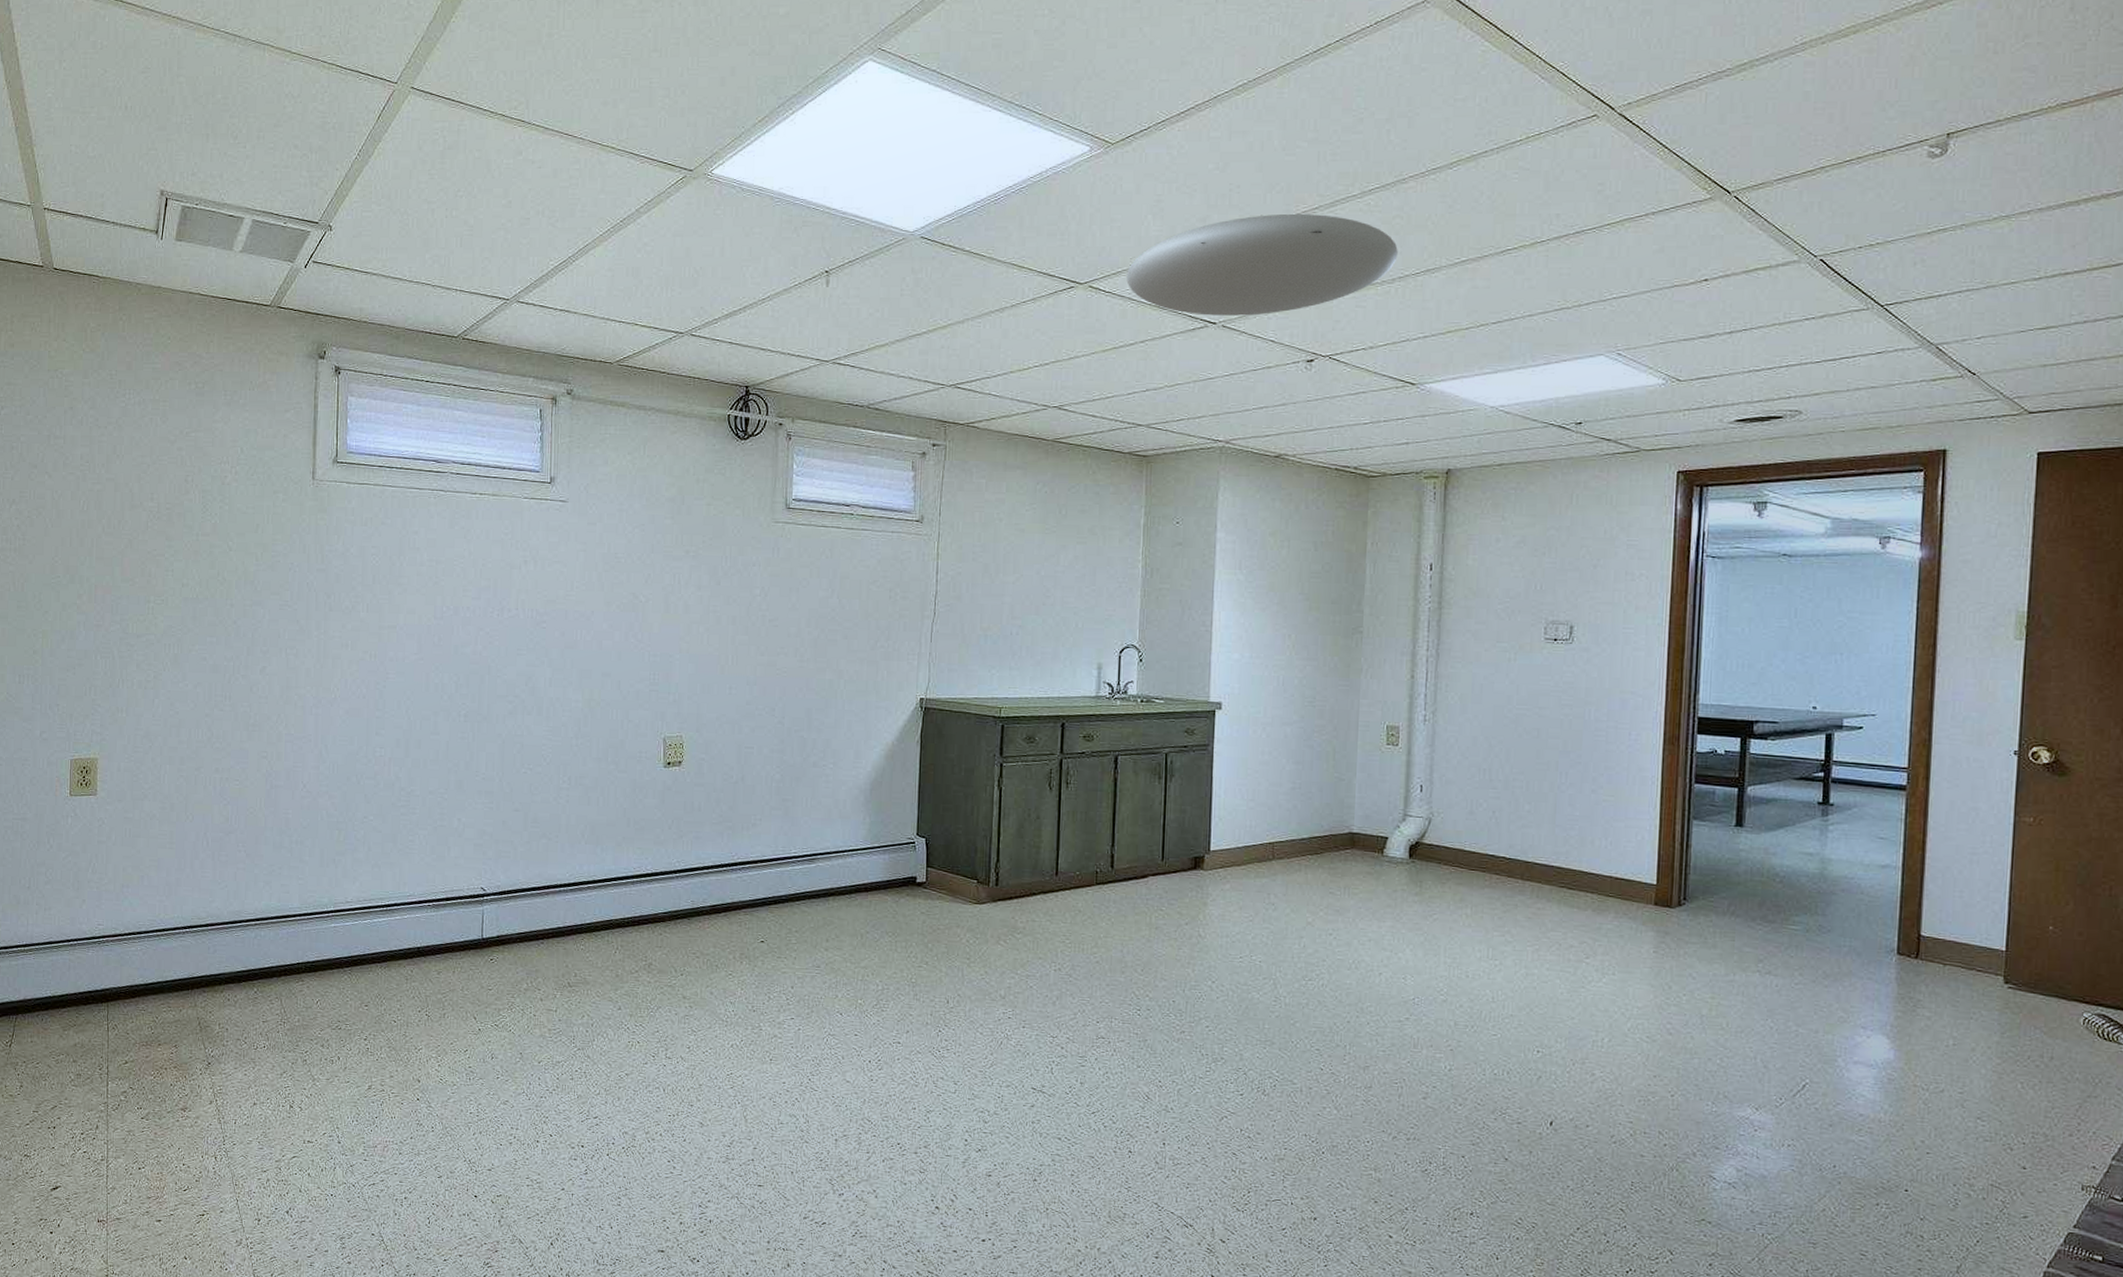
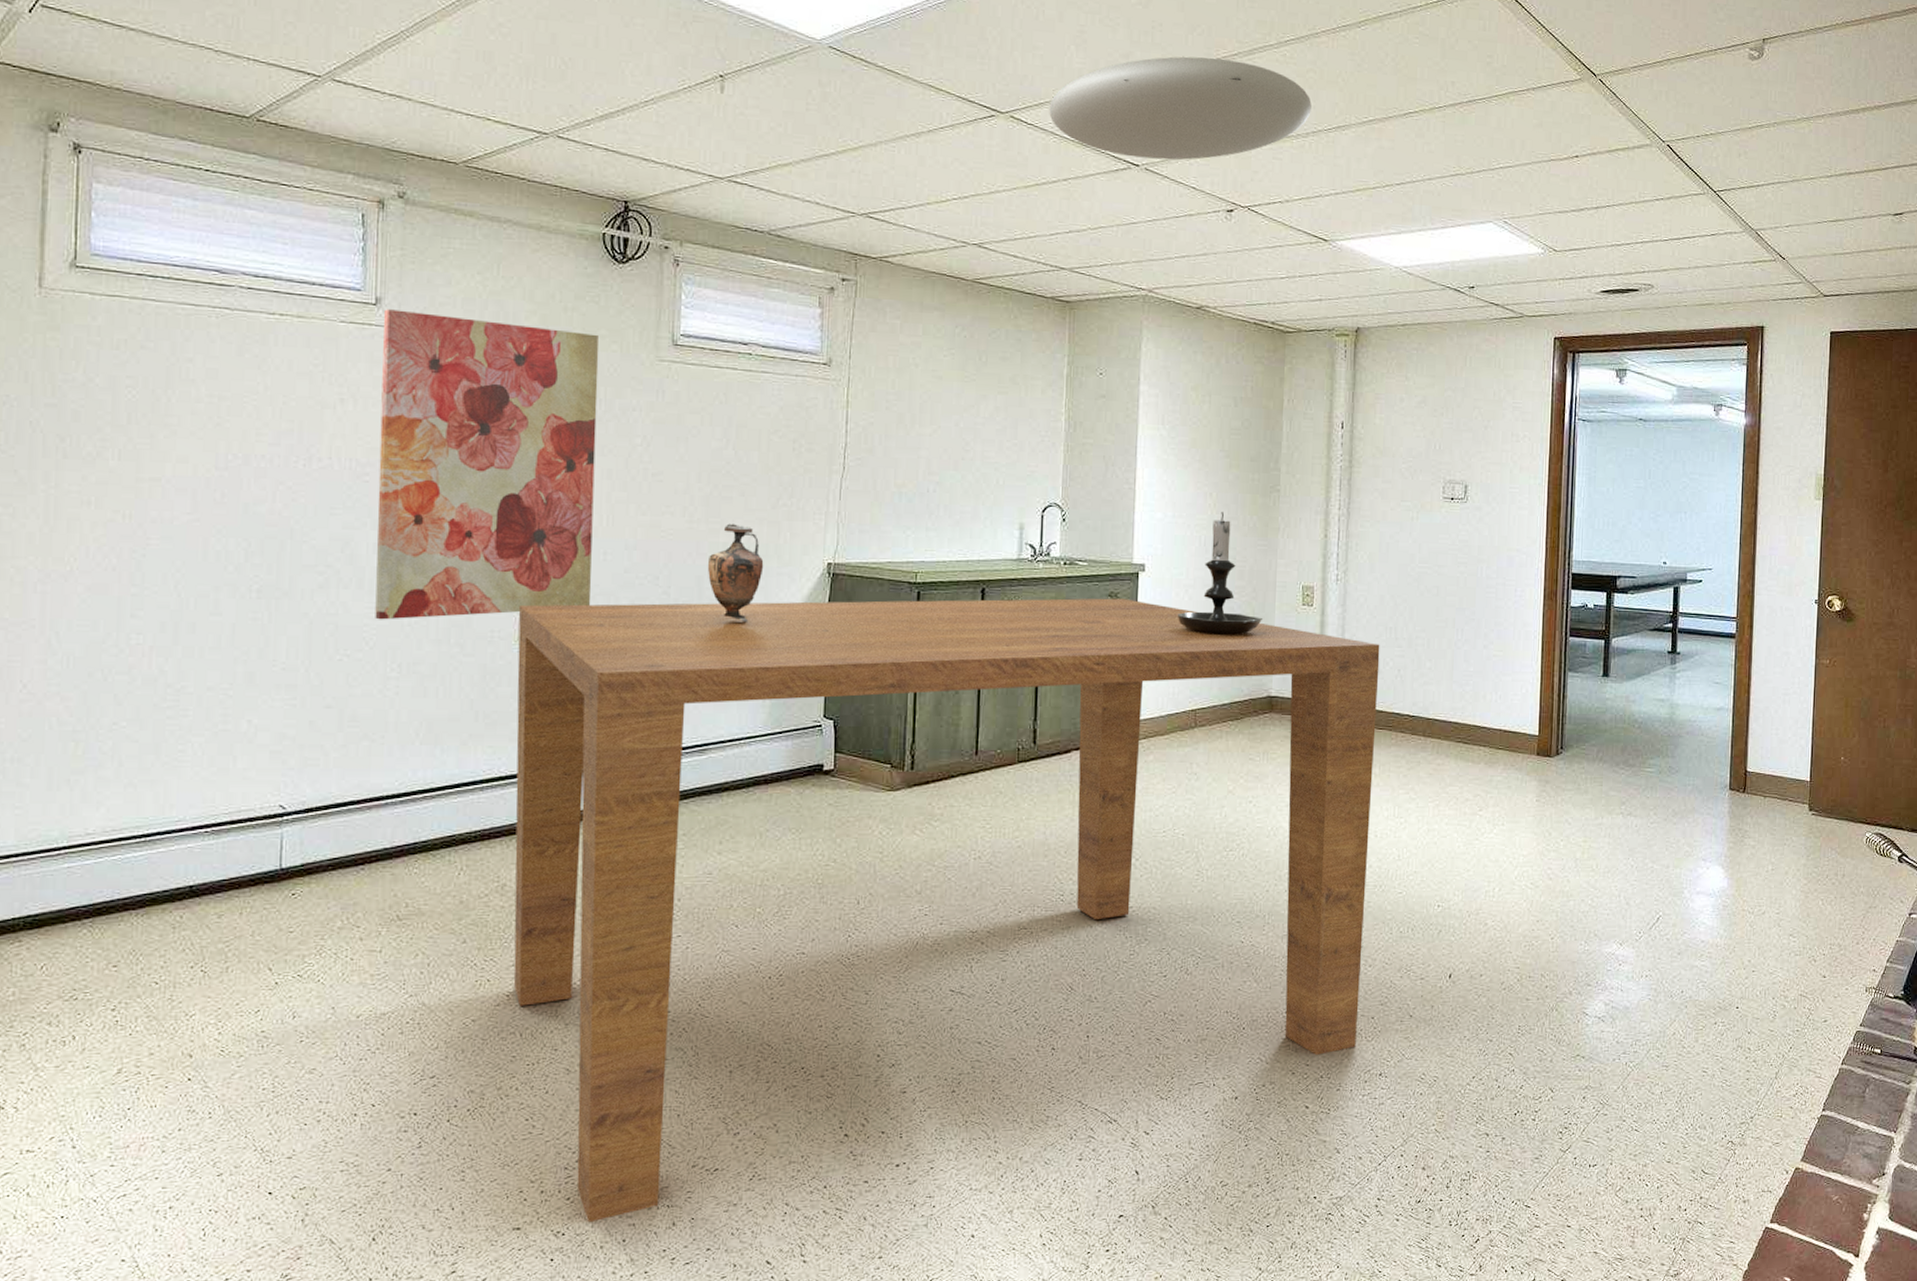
wall art: none [551,486,726,741] -> present [375,309,600,620]
table: none [658,730,1473,1255] -> present [513,598,1380,1223]
vase: none [815,663,864,750] -> present [707,523,764,623]
candle holder: none [1255,653,1345,772] -> present [1178,512,1263,635]

